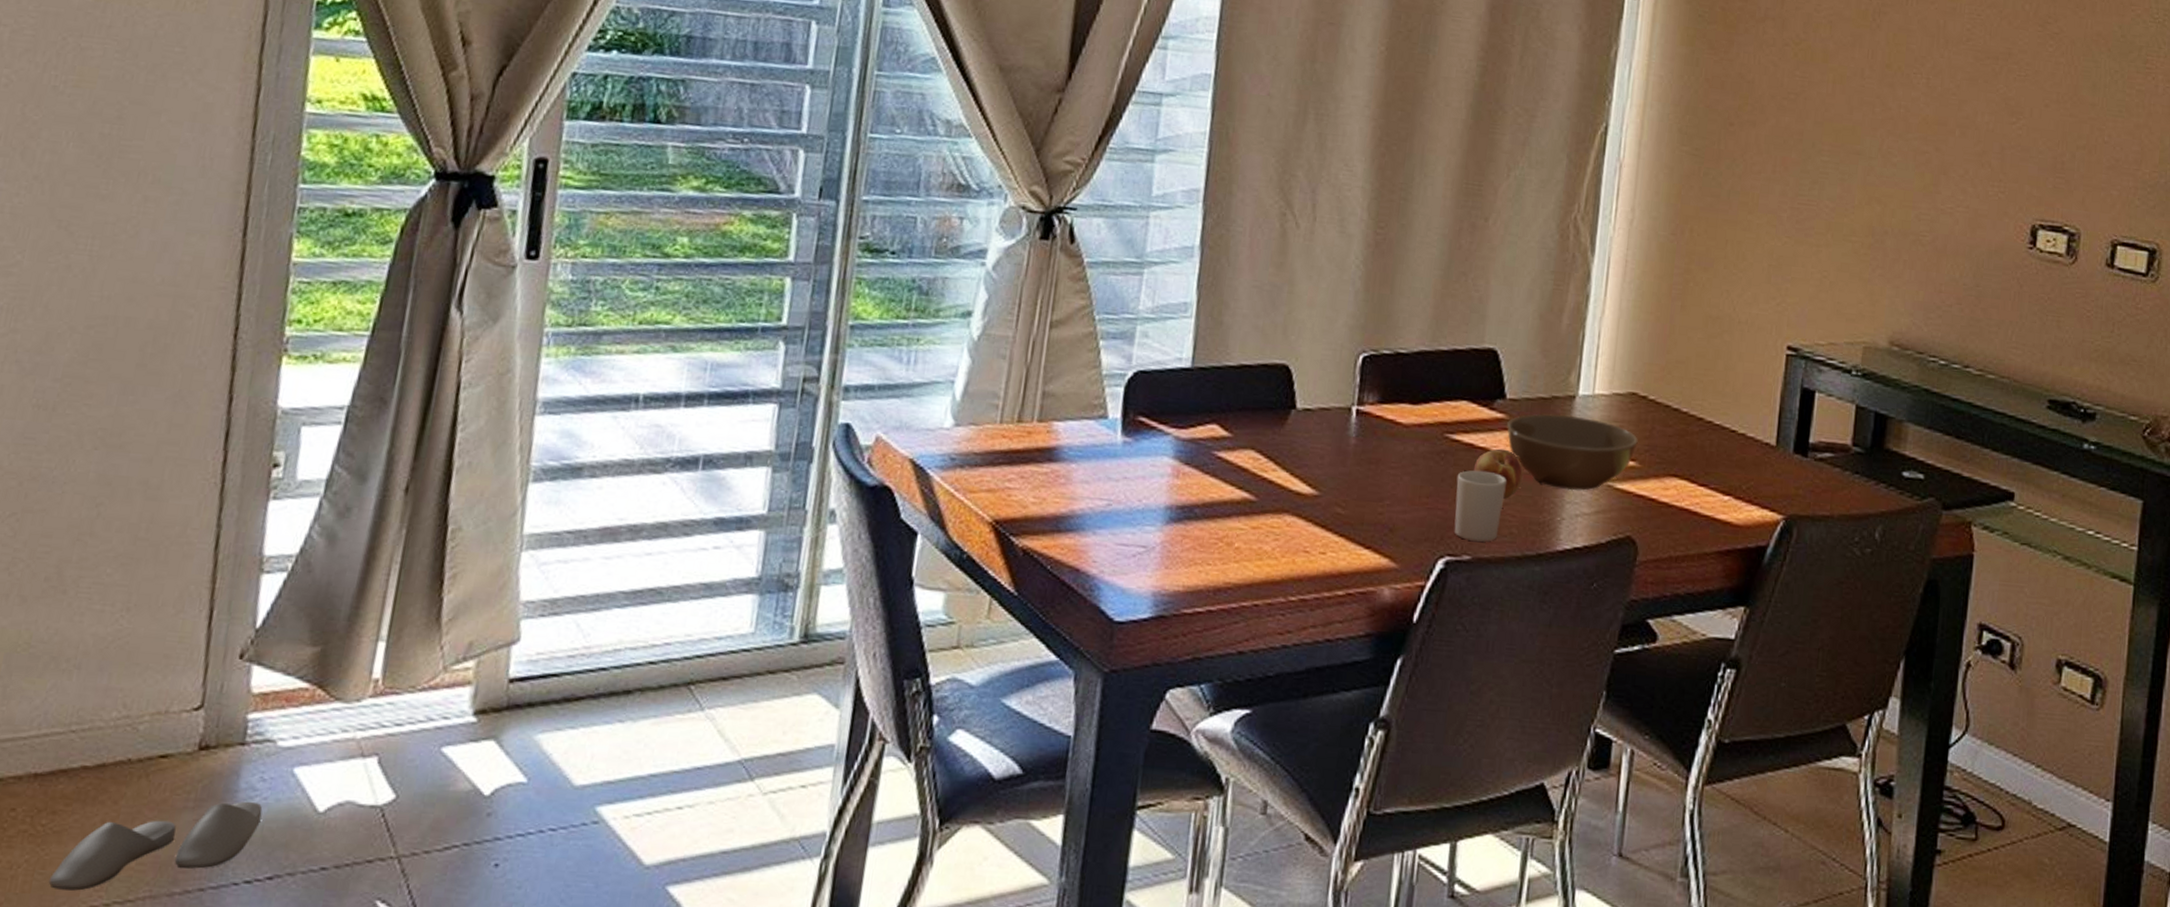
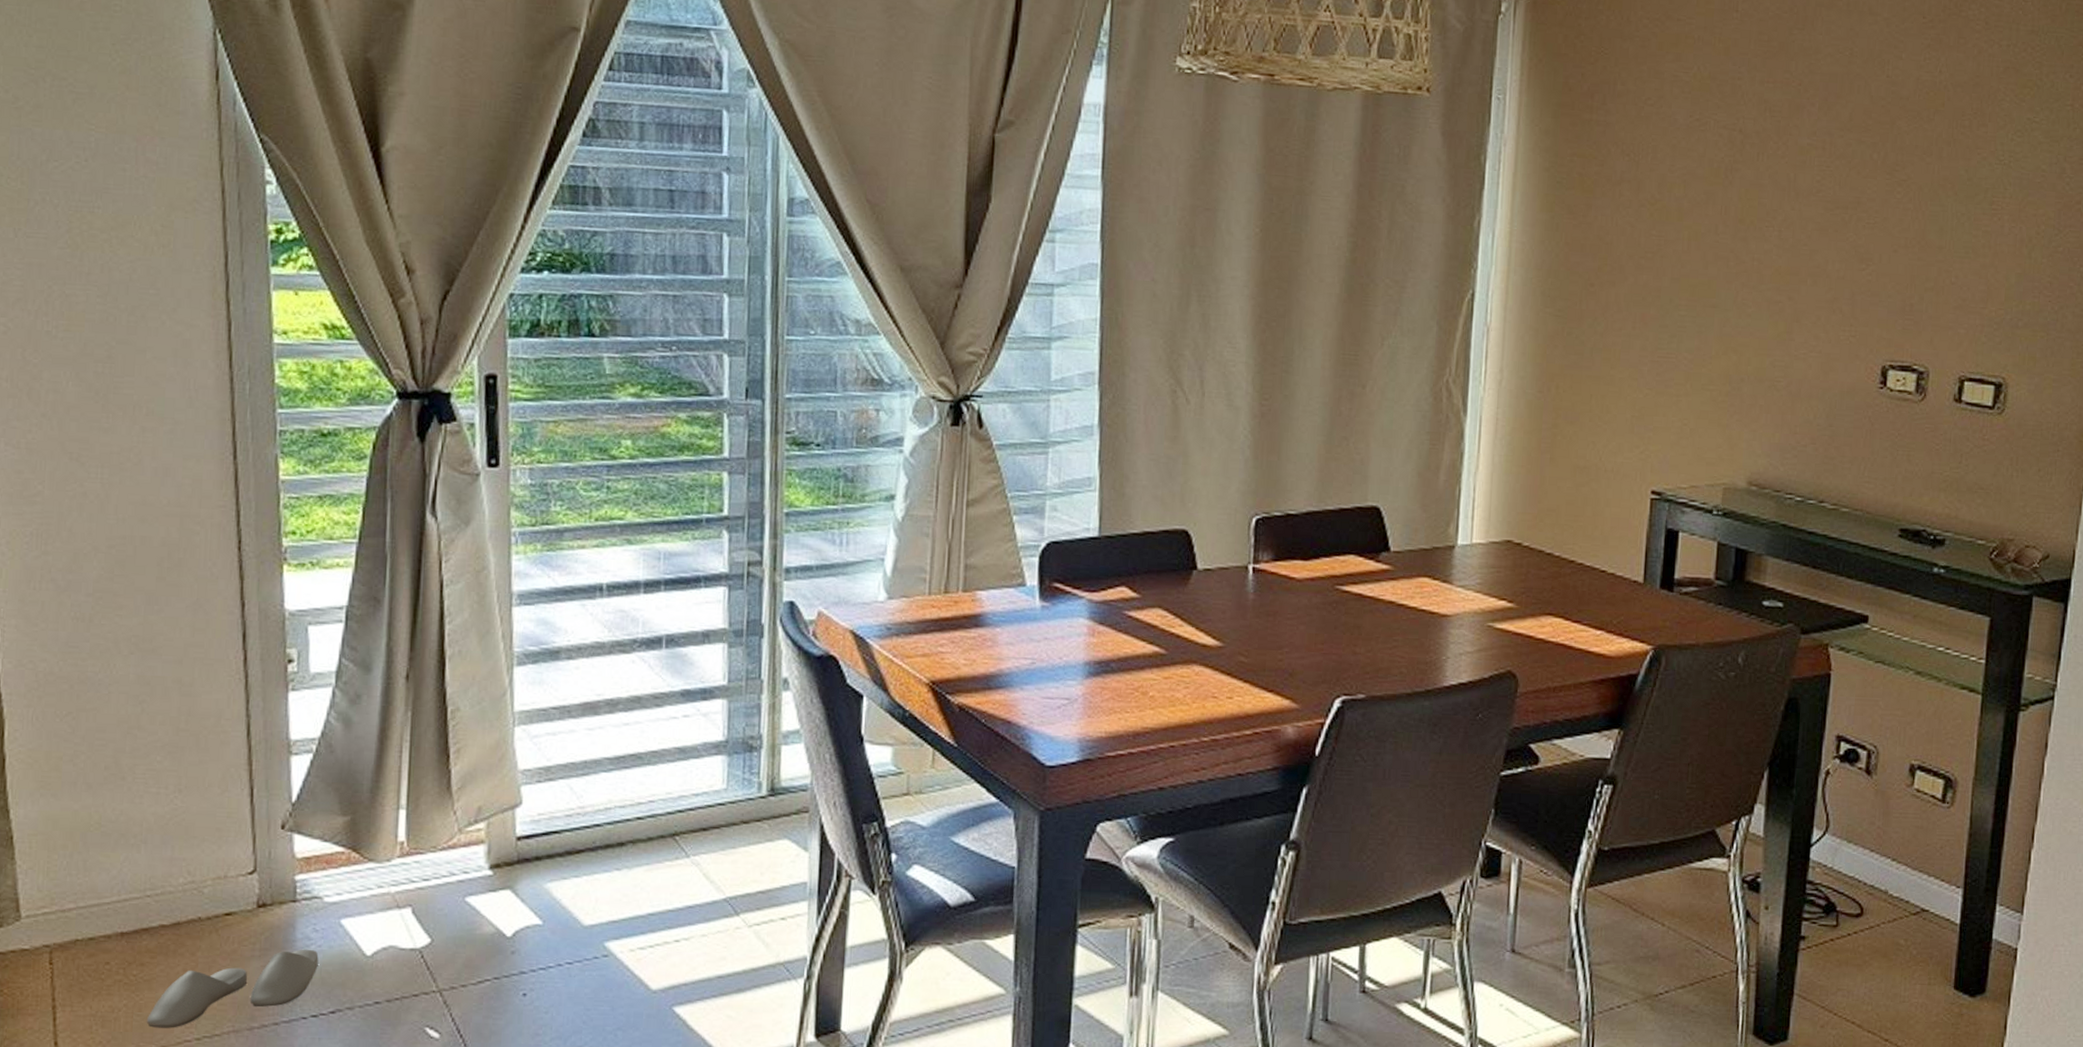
mug: present [1454,470,1507,542] -> none [1348,617,1394,681]
fruit: present [1473,448,1524,499] -> none [1363,597,1410,642]
bowl: present [1507,413,1638,491] -> none [1392,563,1515,632]

